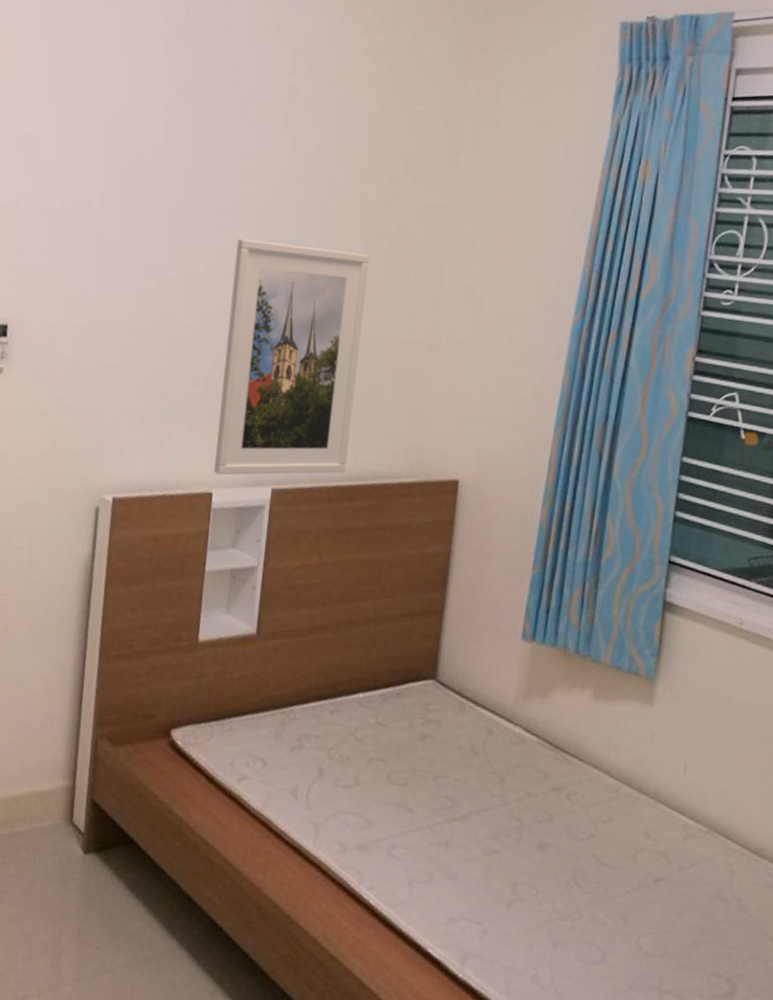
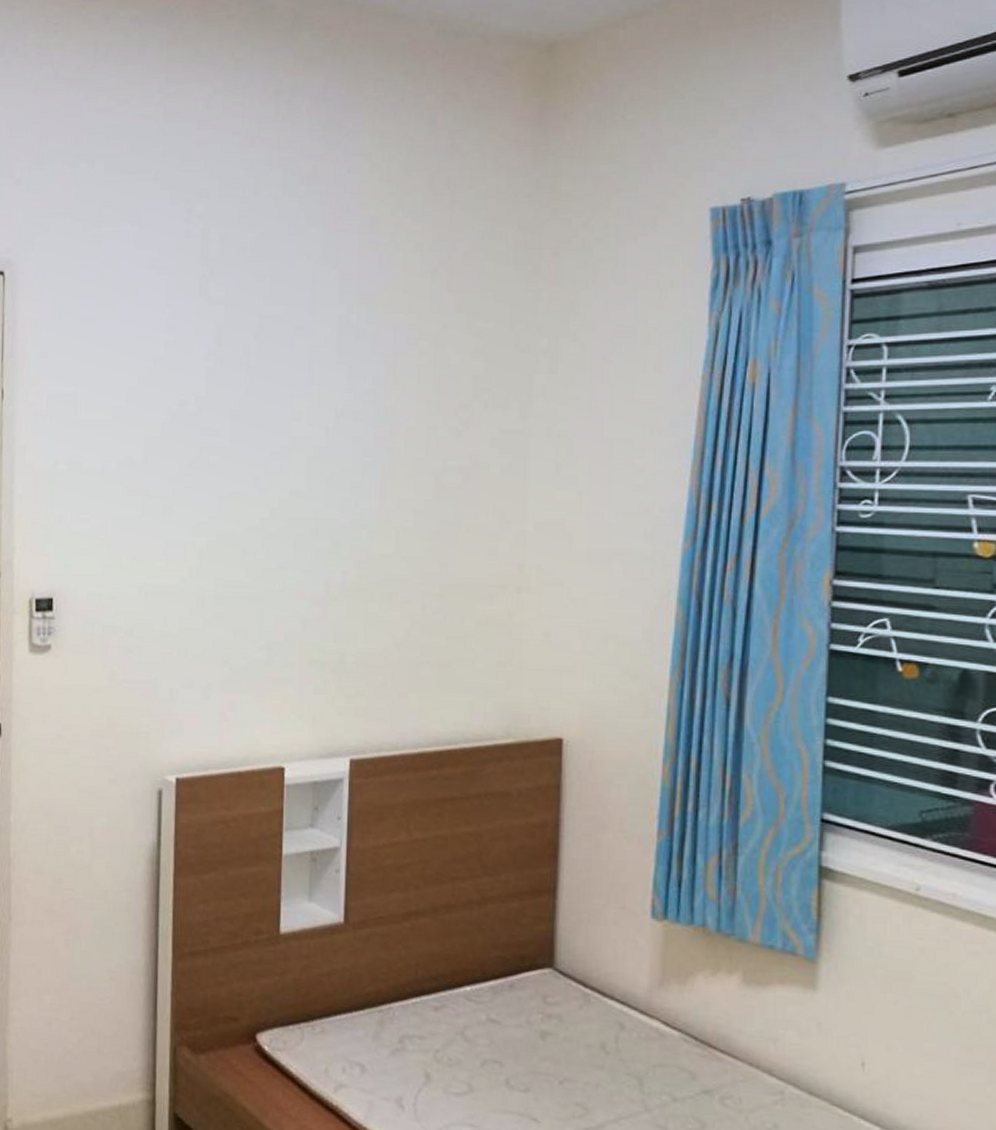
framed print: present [214,238,370,475] -> none [285,486,442,747]

